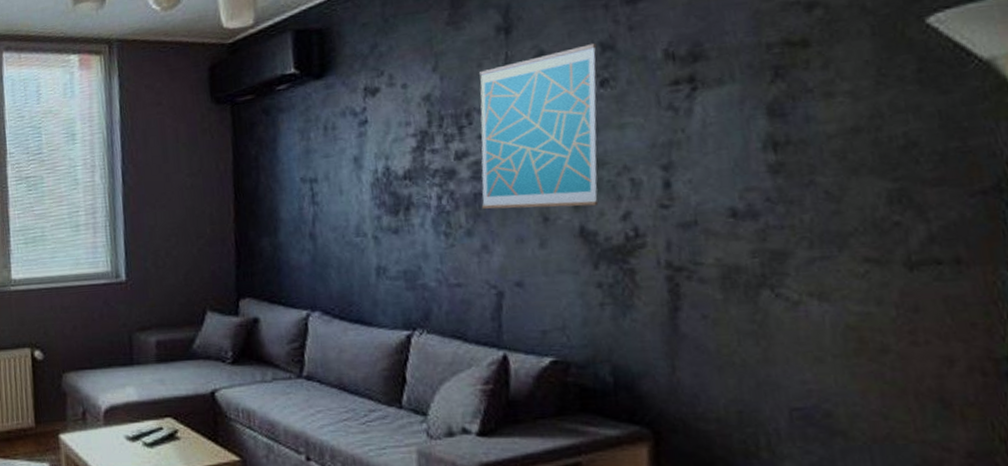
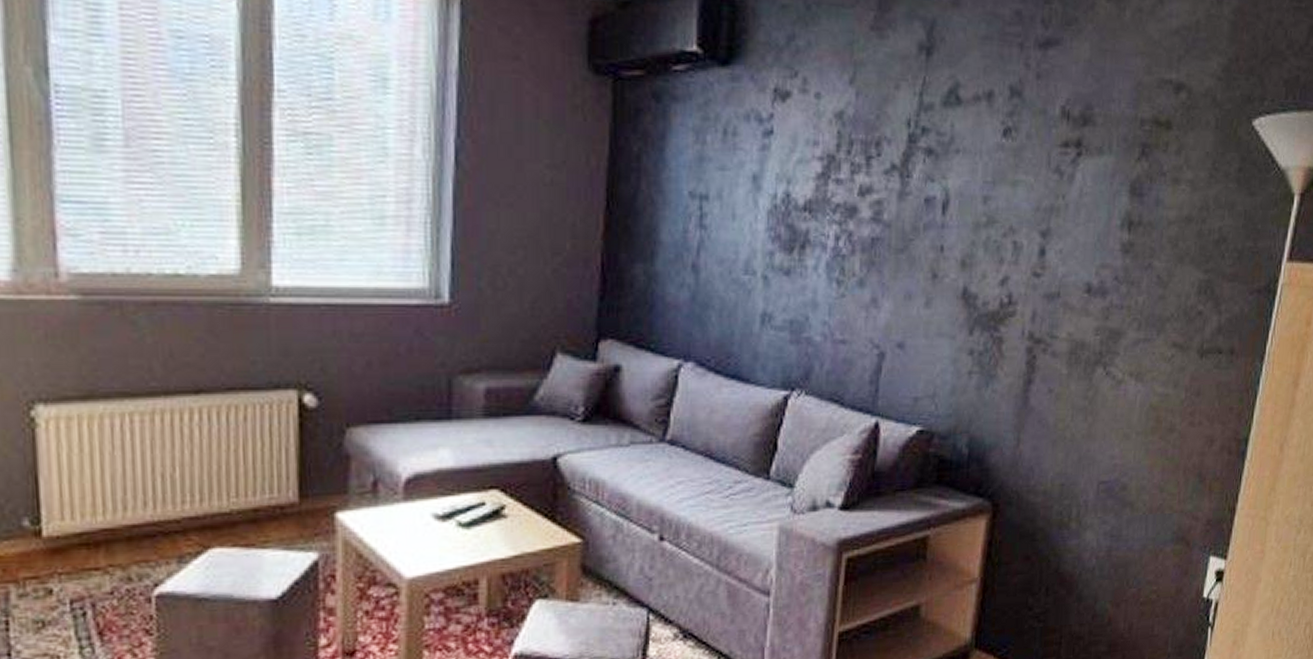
wall art: present [479,43,599,209] -> none [877,85,1007,266]

